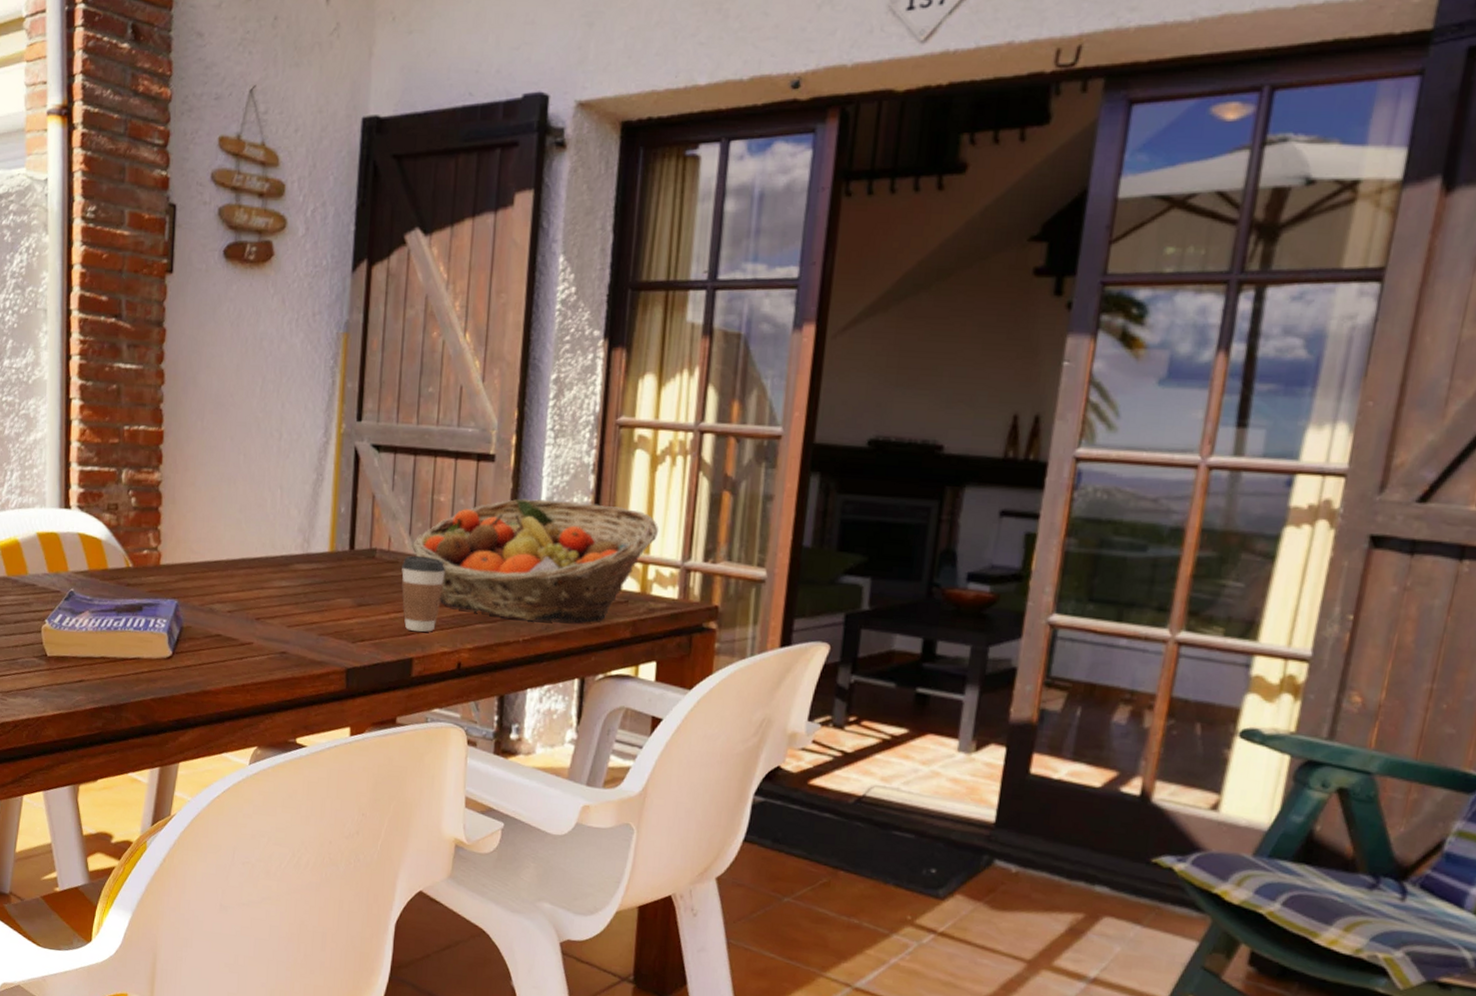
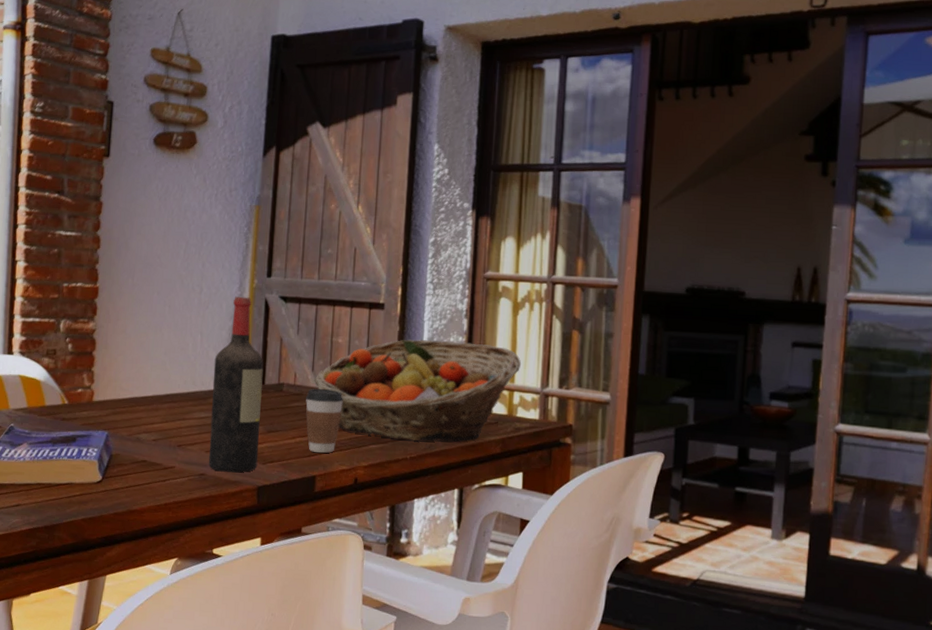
wine bottle: none [291,444,353,652] -> present [209,297,264,473]

